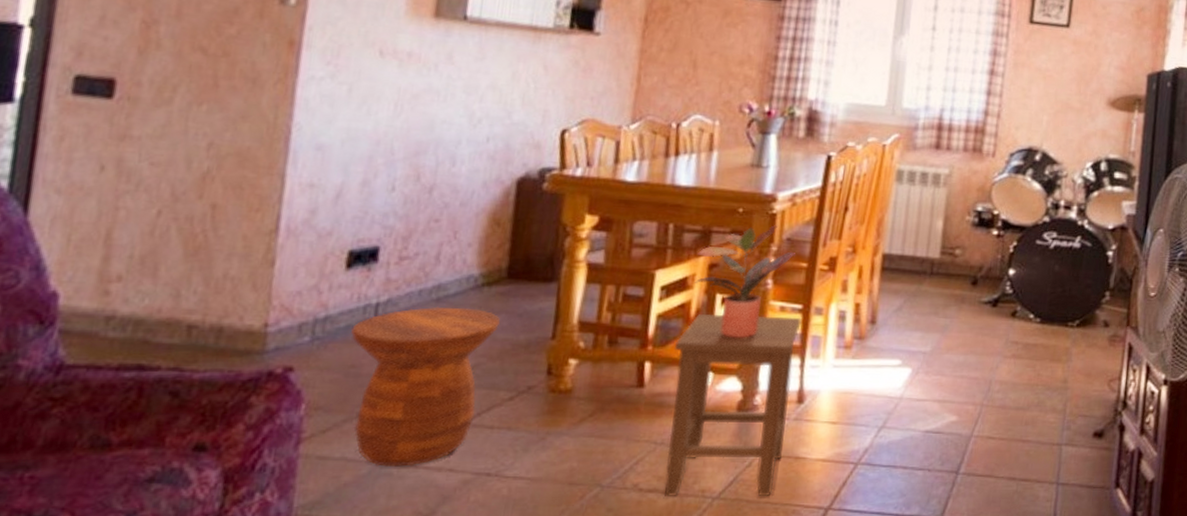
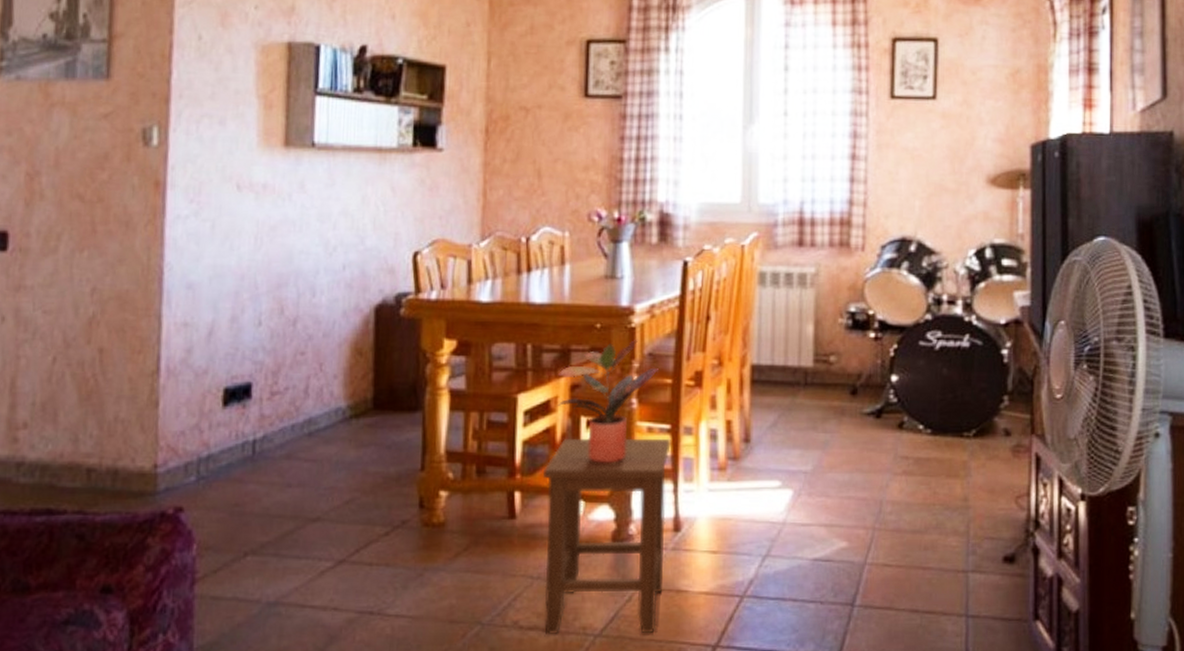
side table: present [351,306,501,467] -> none [232,441,371,606]

